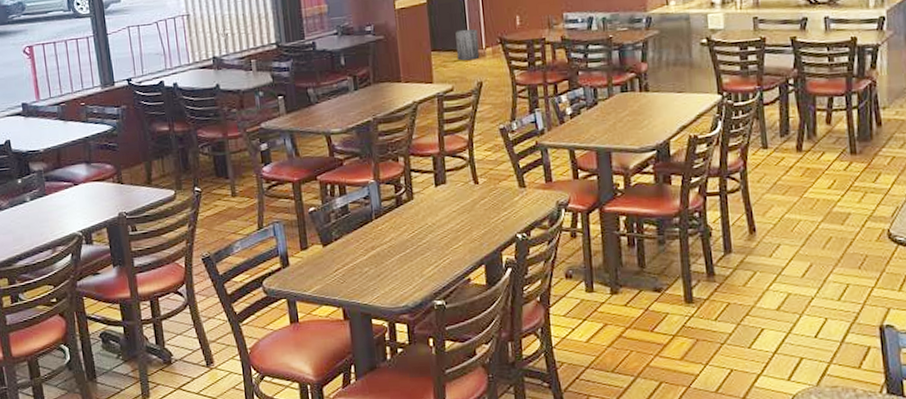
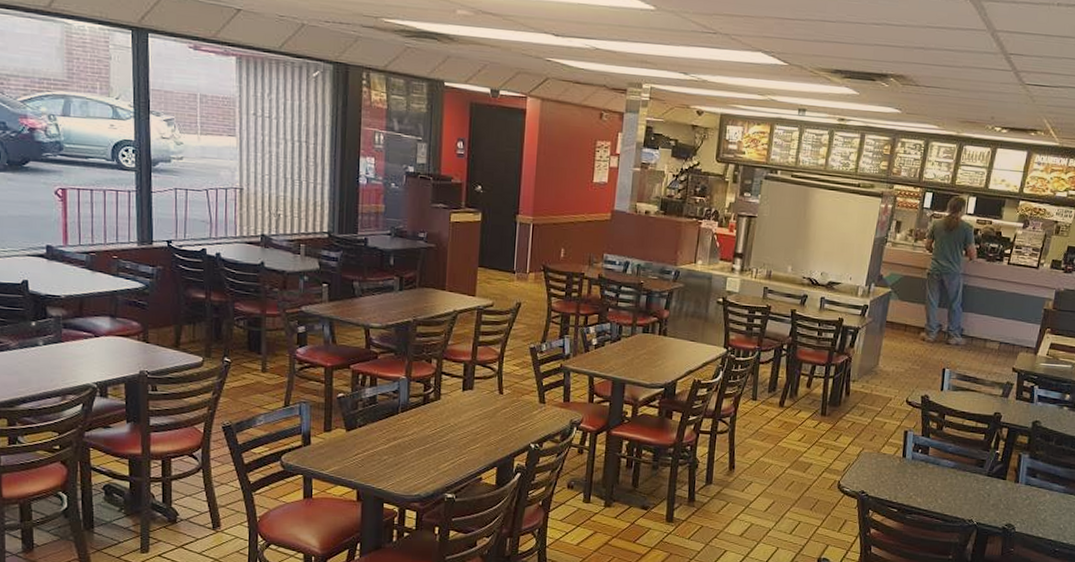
trash can: present [455,28,480,61] -> none [502,251,524,282]

